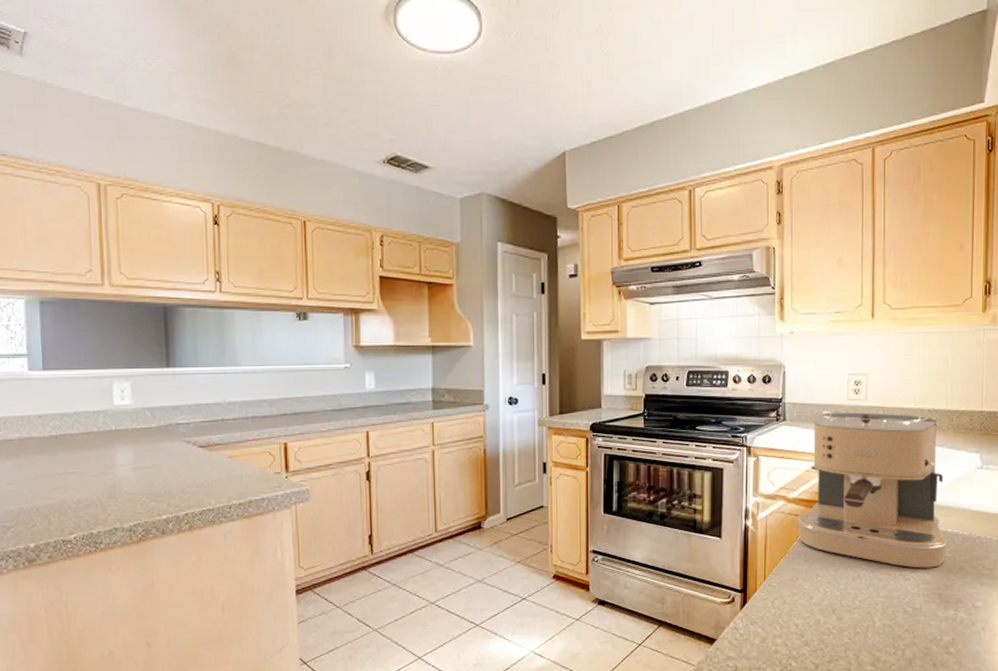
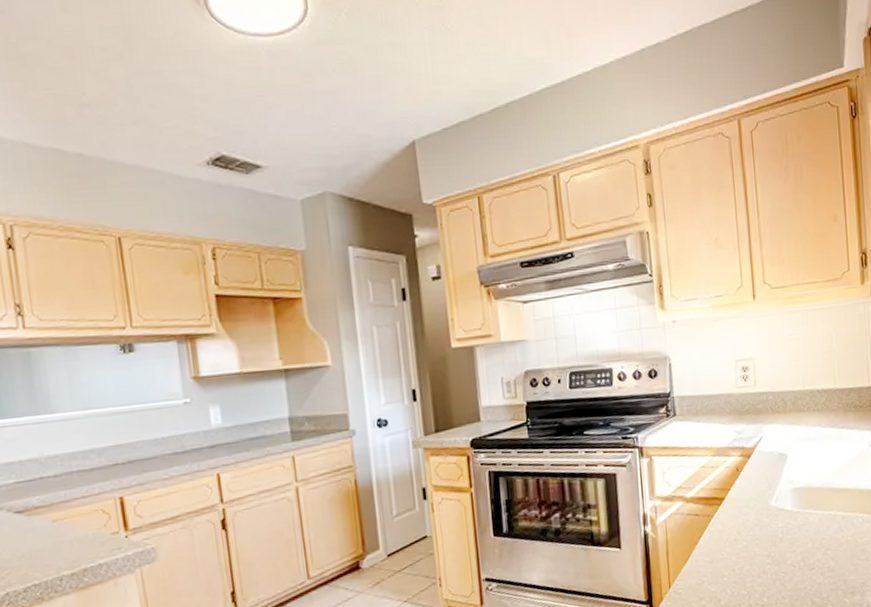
coffee maker: present [797,412,947,568] -> none [696,397,848,557]

